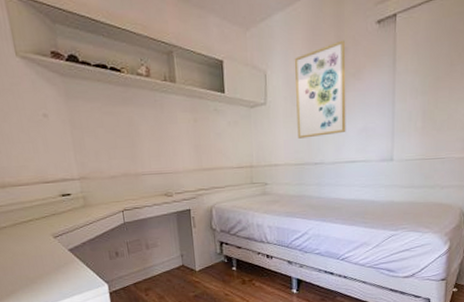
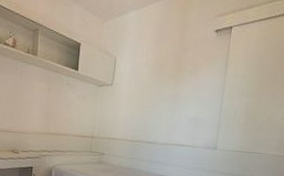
wall art: present [295,40,346,139] -> none [136,41,187,120]

